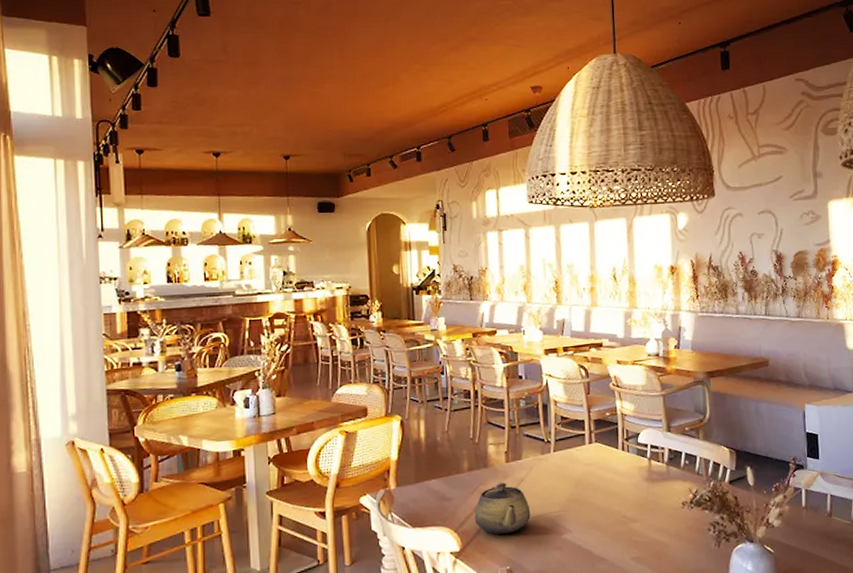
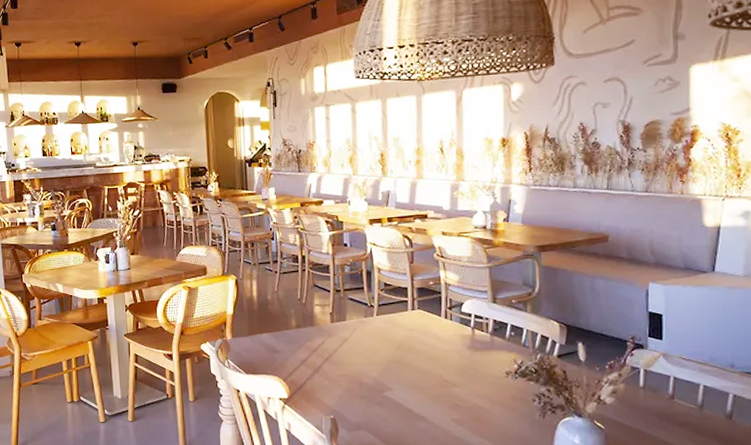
teapot: present [474,482,531,535] -> none [301,341,354,386]

